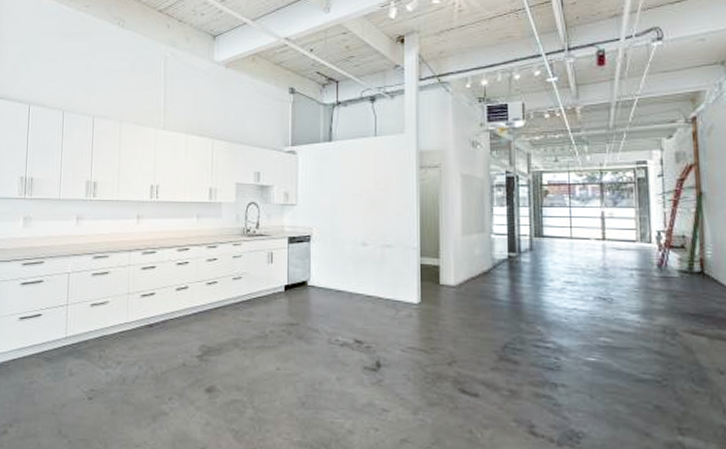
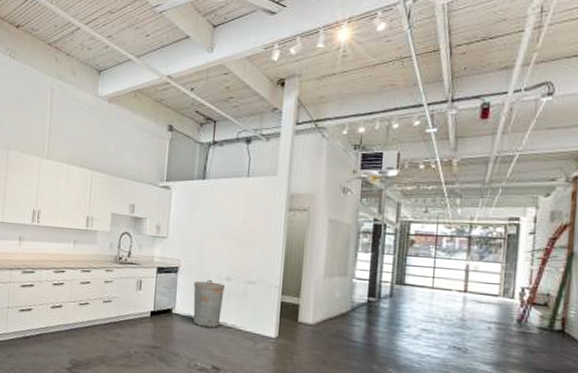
trash can: none [329,246,361,299] -> present [193,279,225,329]

